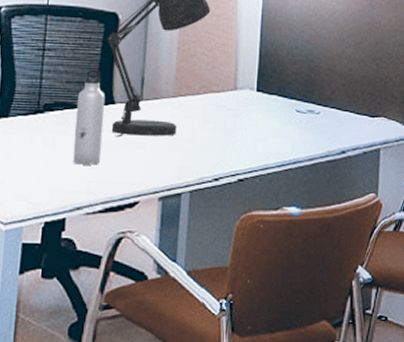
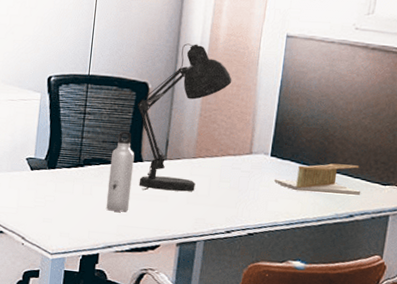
architectural model: none [263,96,351,130] -> present [275,163,361,196]

